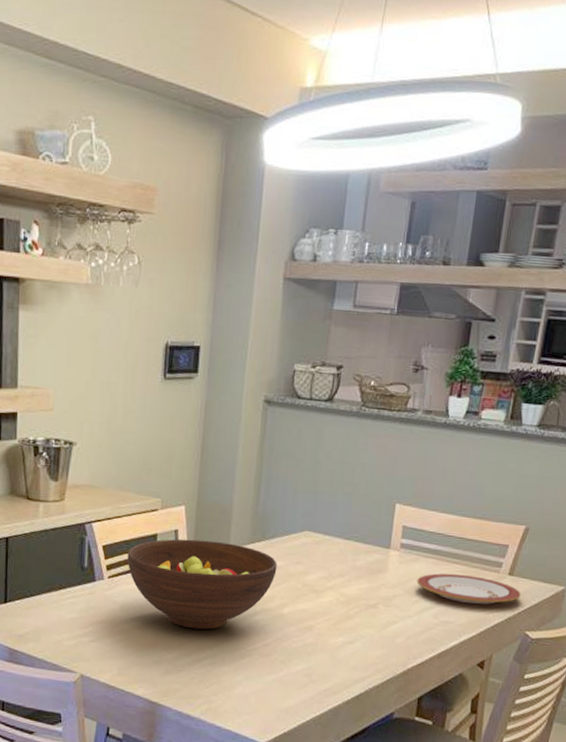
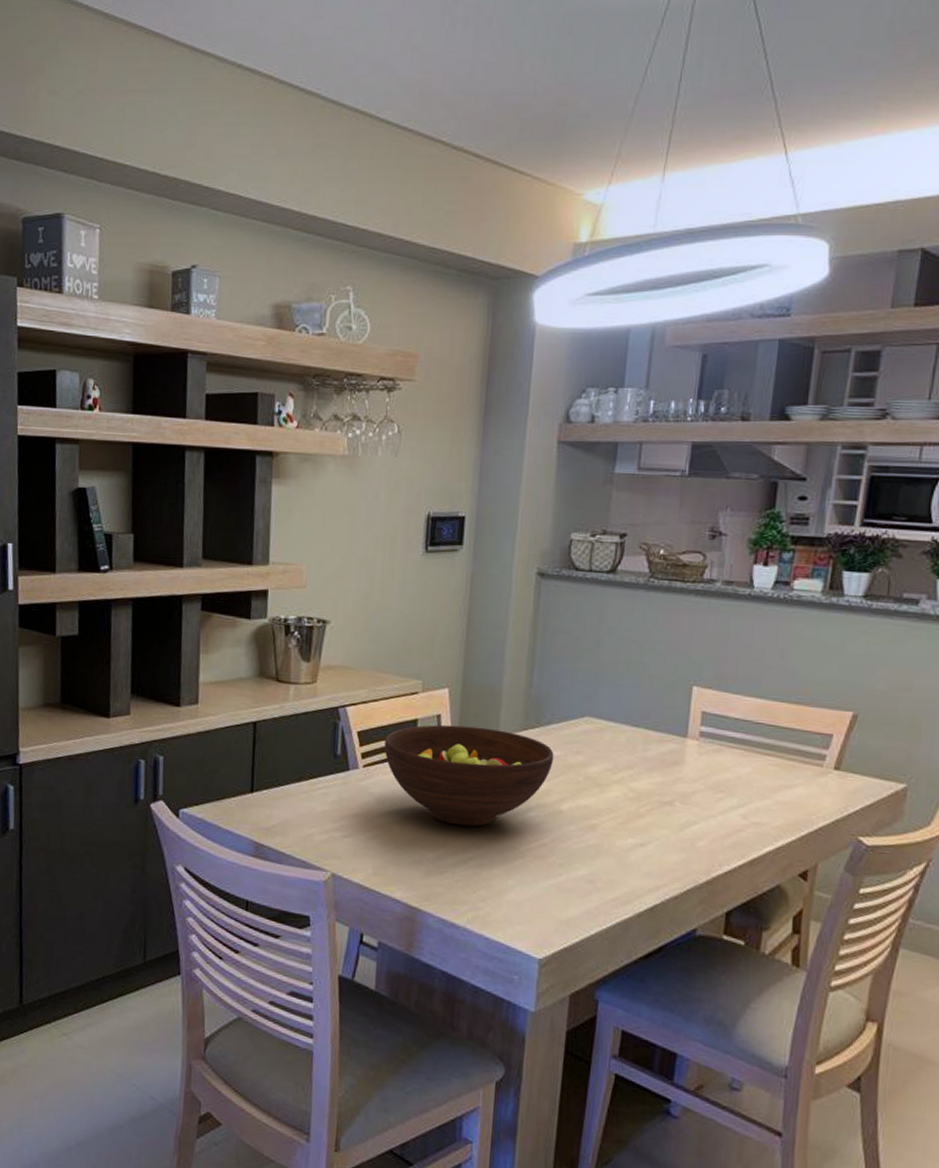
plate: present [417,573,521,605] -> none [720,766,851,804]

